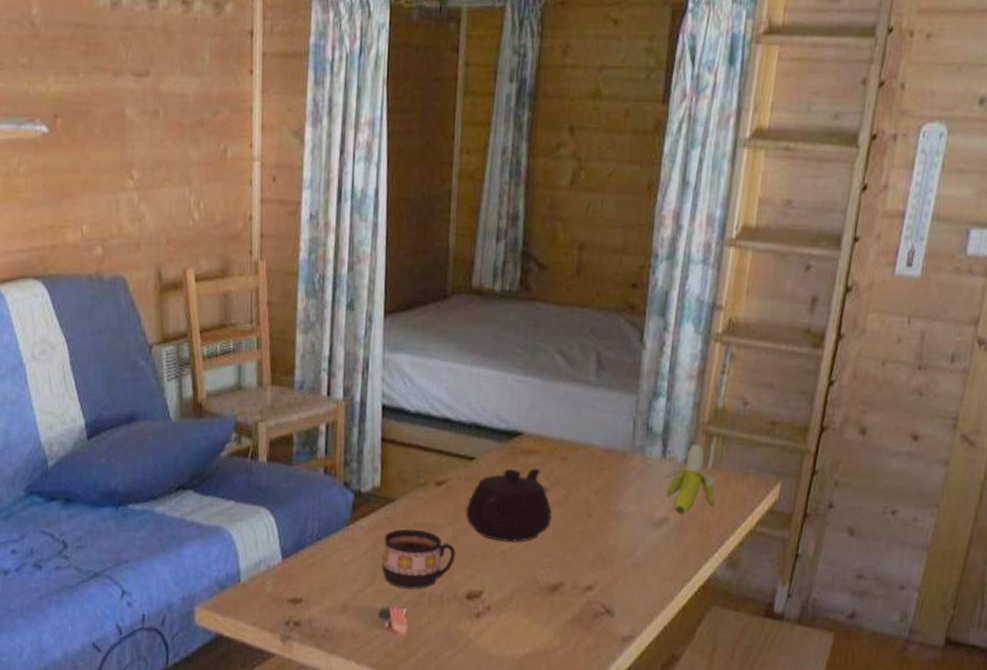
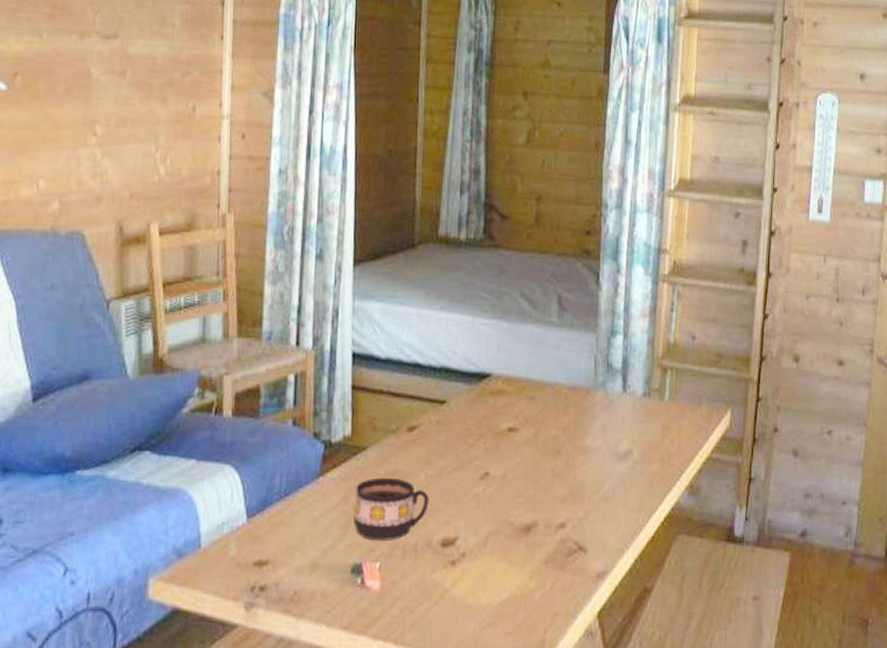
teapot: present [466,468,552,543] -> none [439,409,522,484]
banana: present [663,443,715,514] -> none [624,377,673,446]

